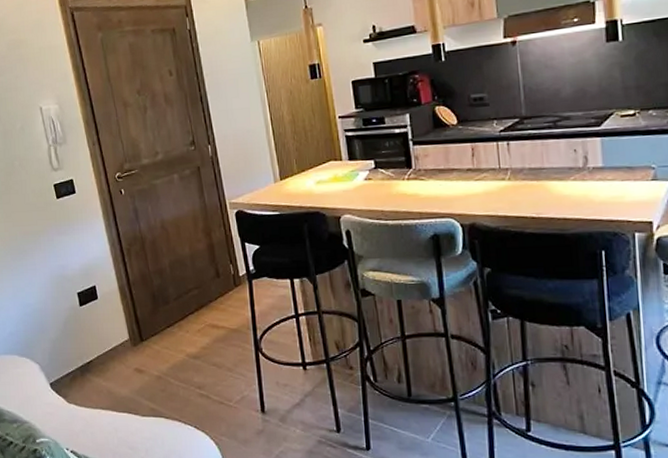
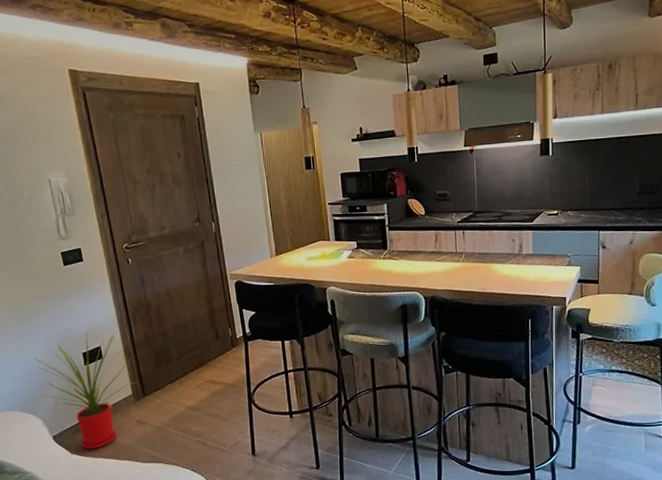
house plant: none [30,271,134,399] -> present [34,333,137,449]

